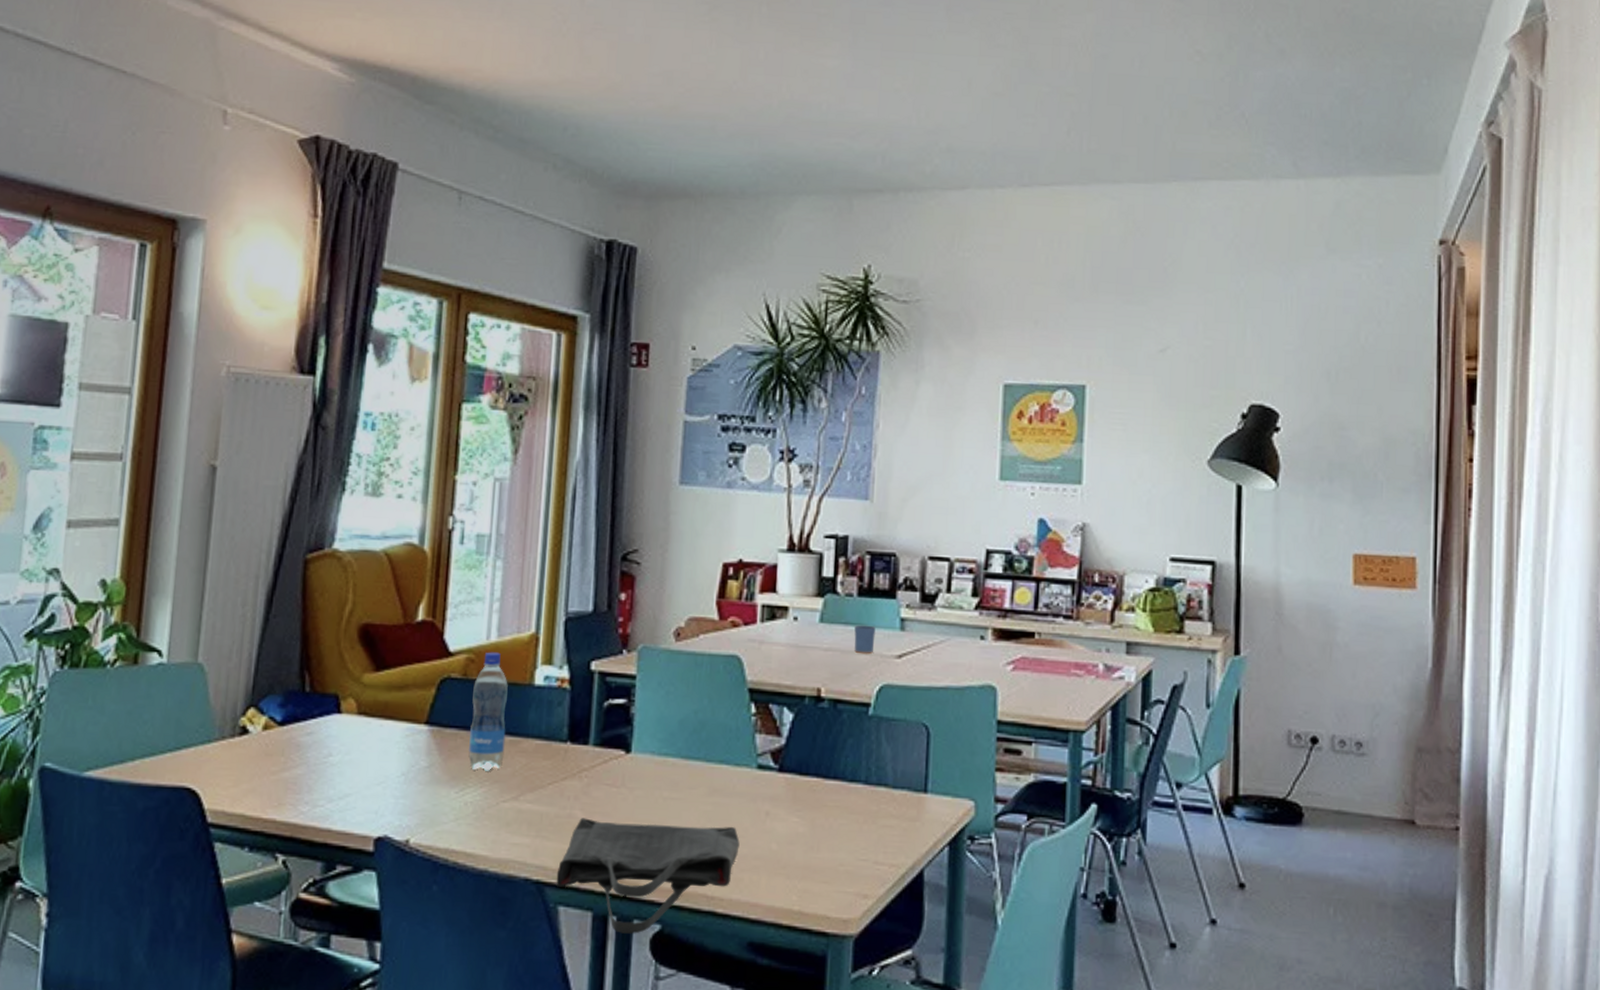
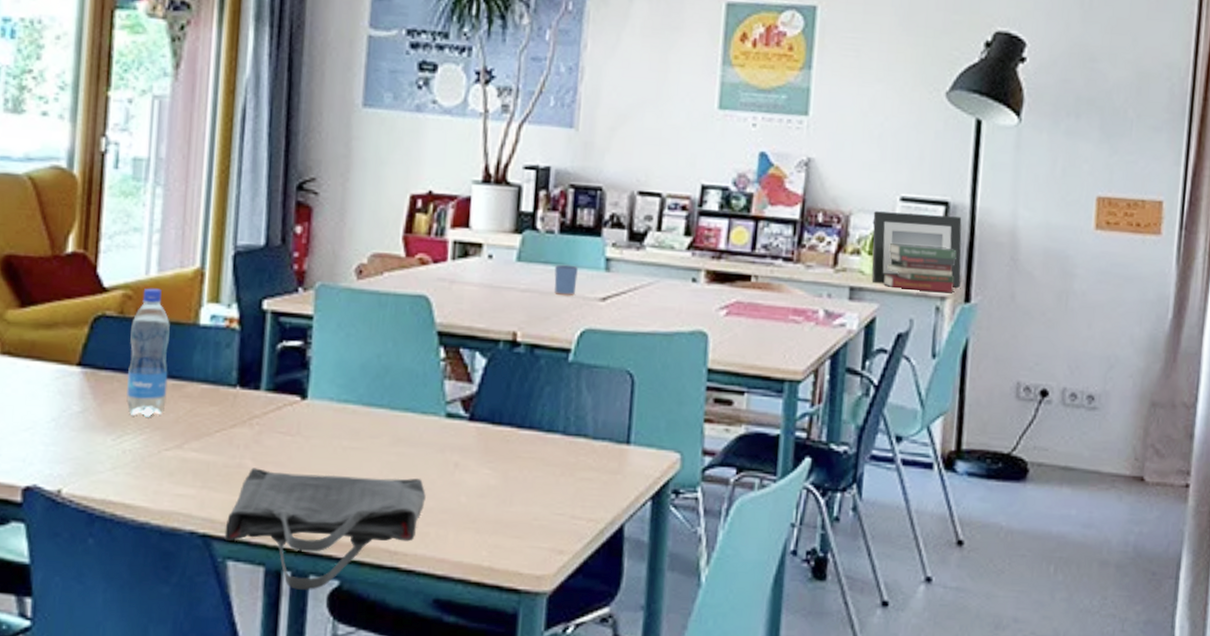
picture frame: none [1145,571,1230,643] -> present [871,211,962,289]
books: none [1158,600,1225,646] -> present [883,242,957,292]

